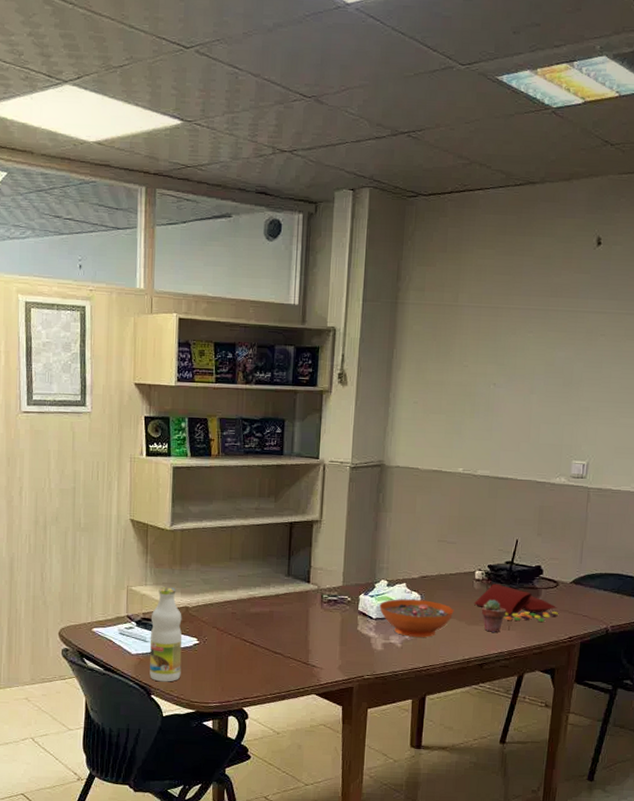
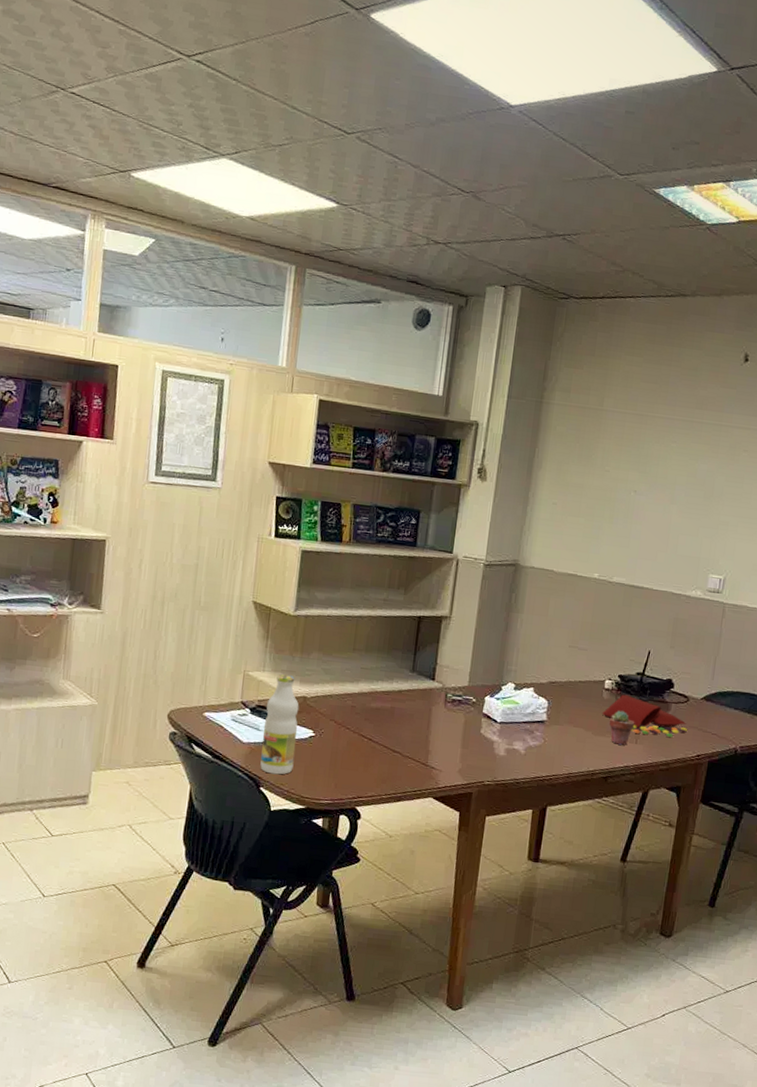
decorative bowl: present [379,599,454,637] -> none [505,703,581,746]

